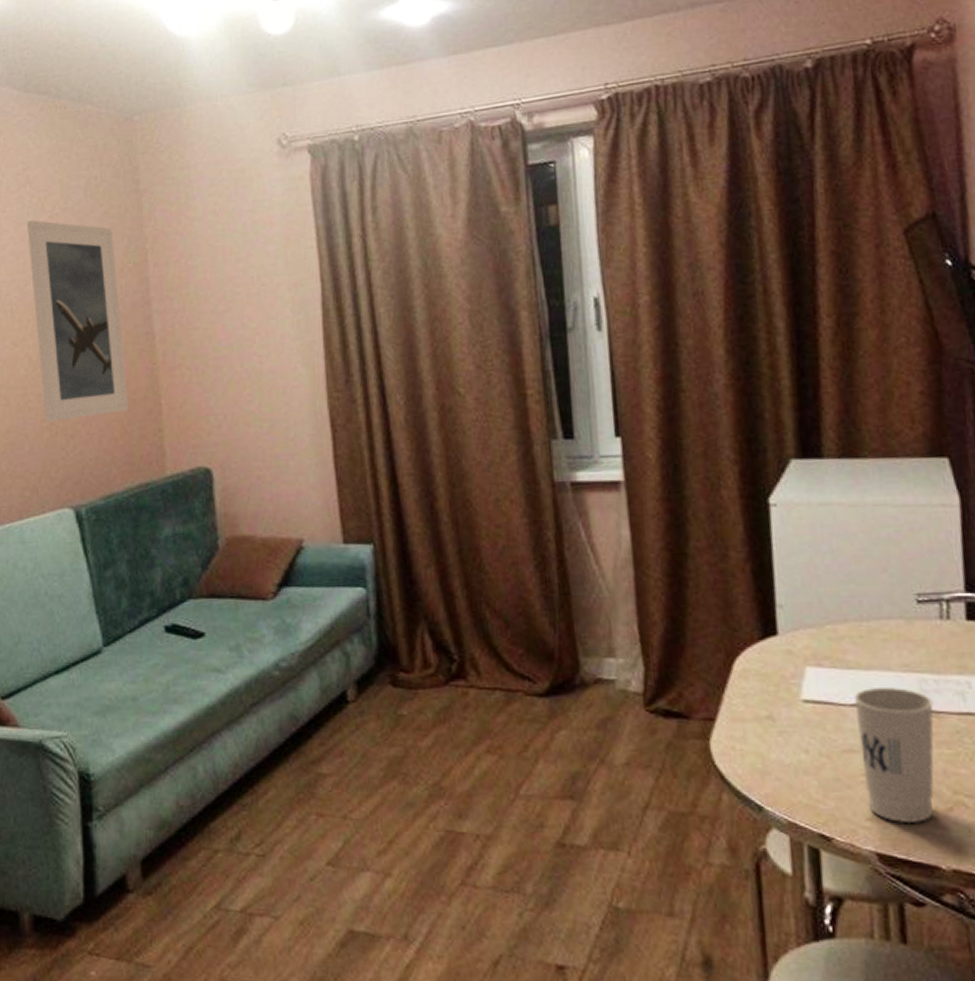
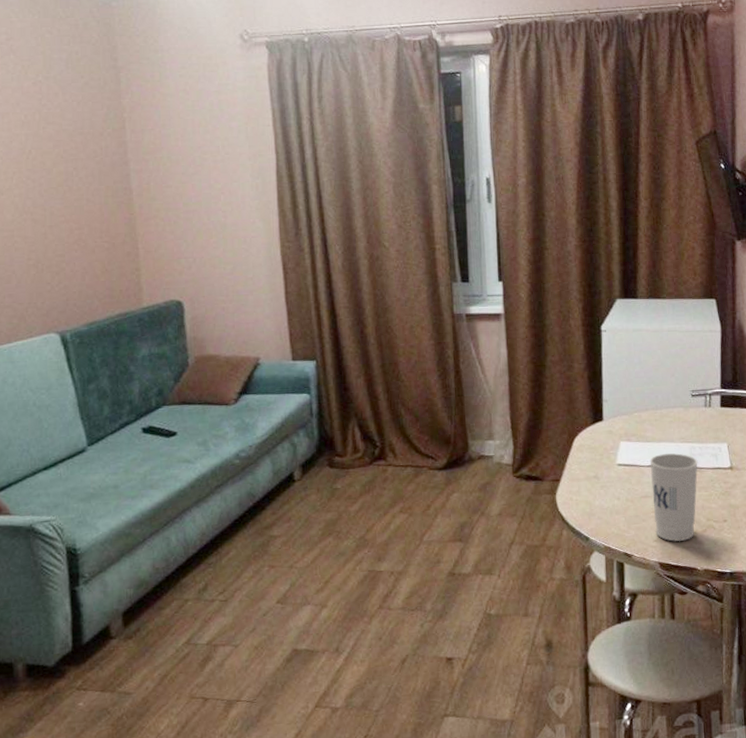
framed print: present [27,220,129,422] -> none [11,85,109,260]

